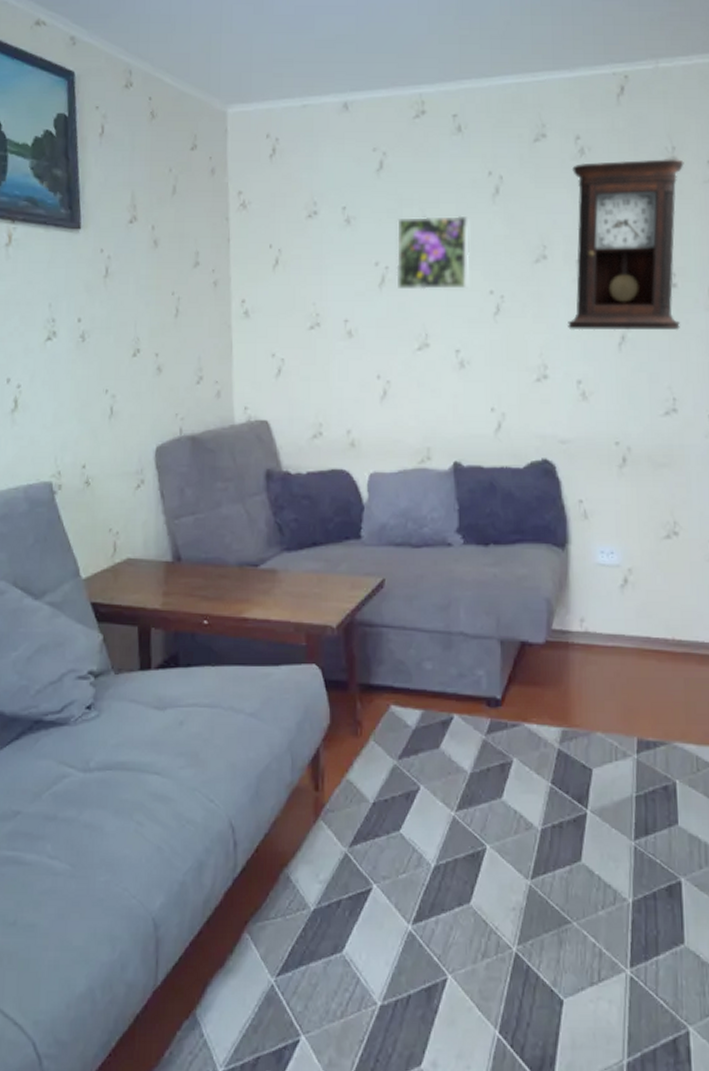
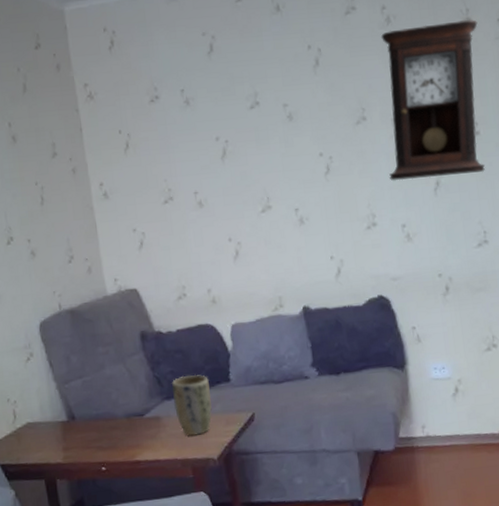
plant pot: none [293,525,337,597] -> present [171,374,213,436]
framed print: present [396,215,470,290] -> none [231,88,300,159]

